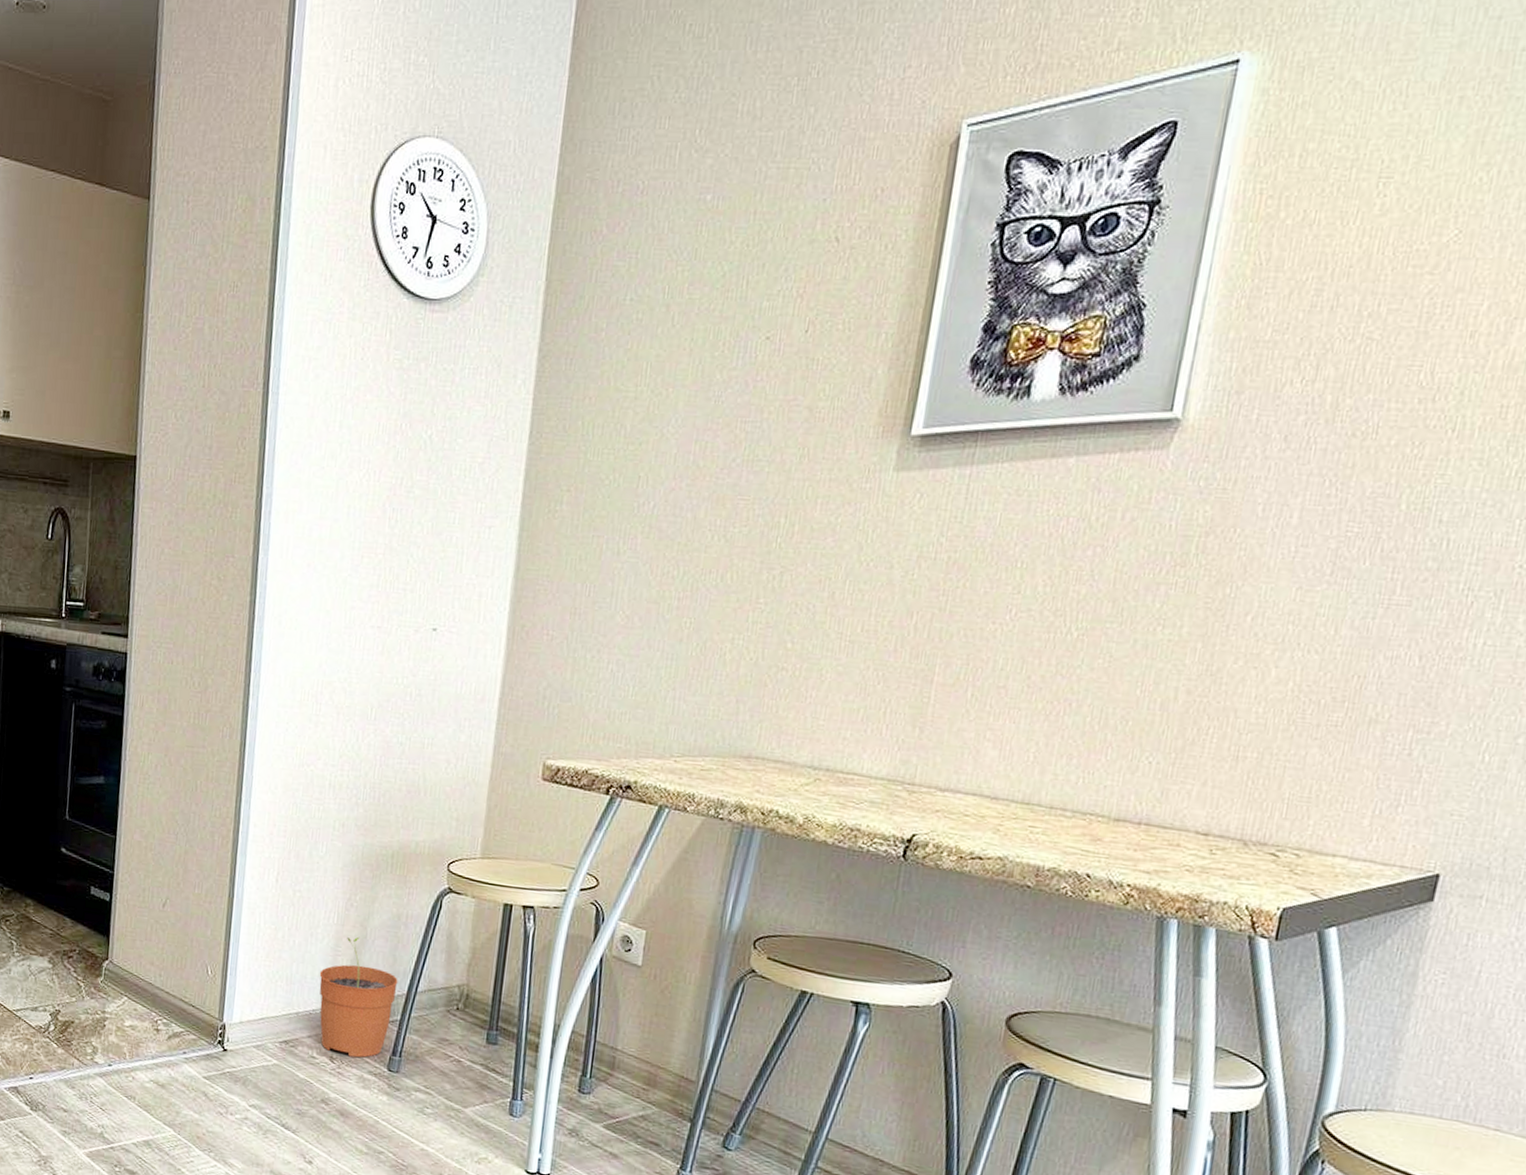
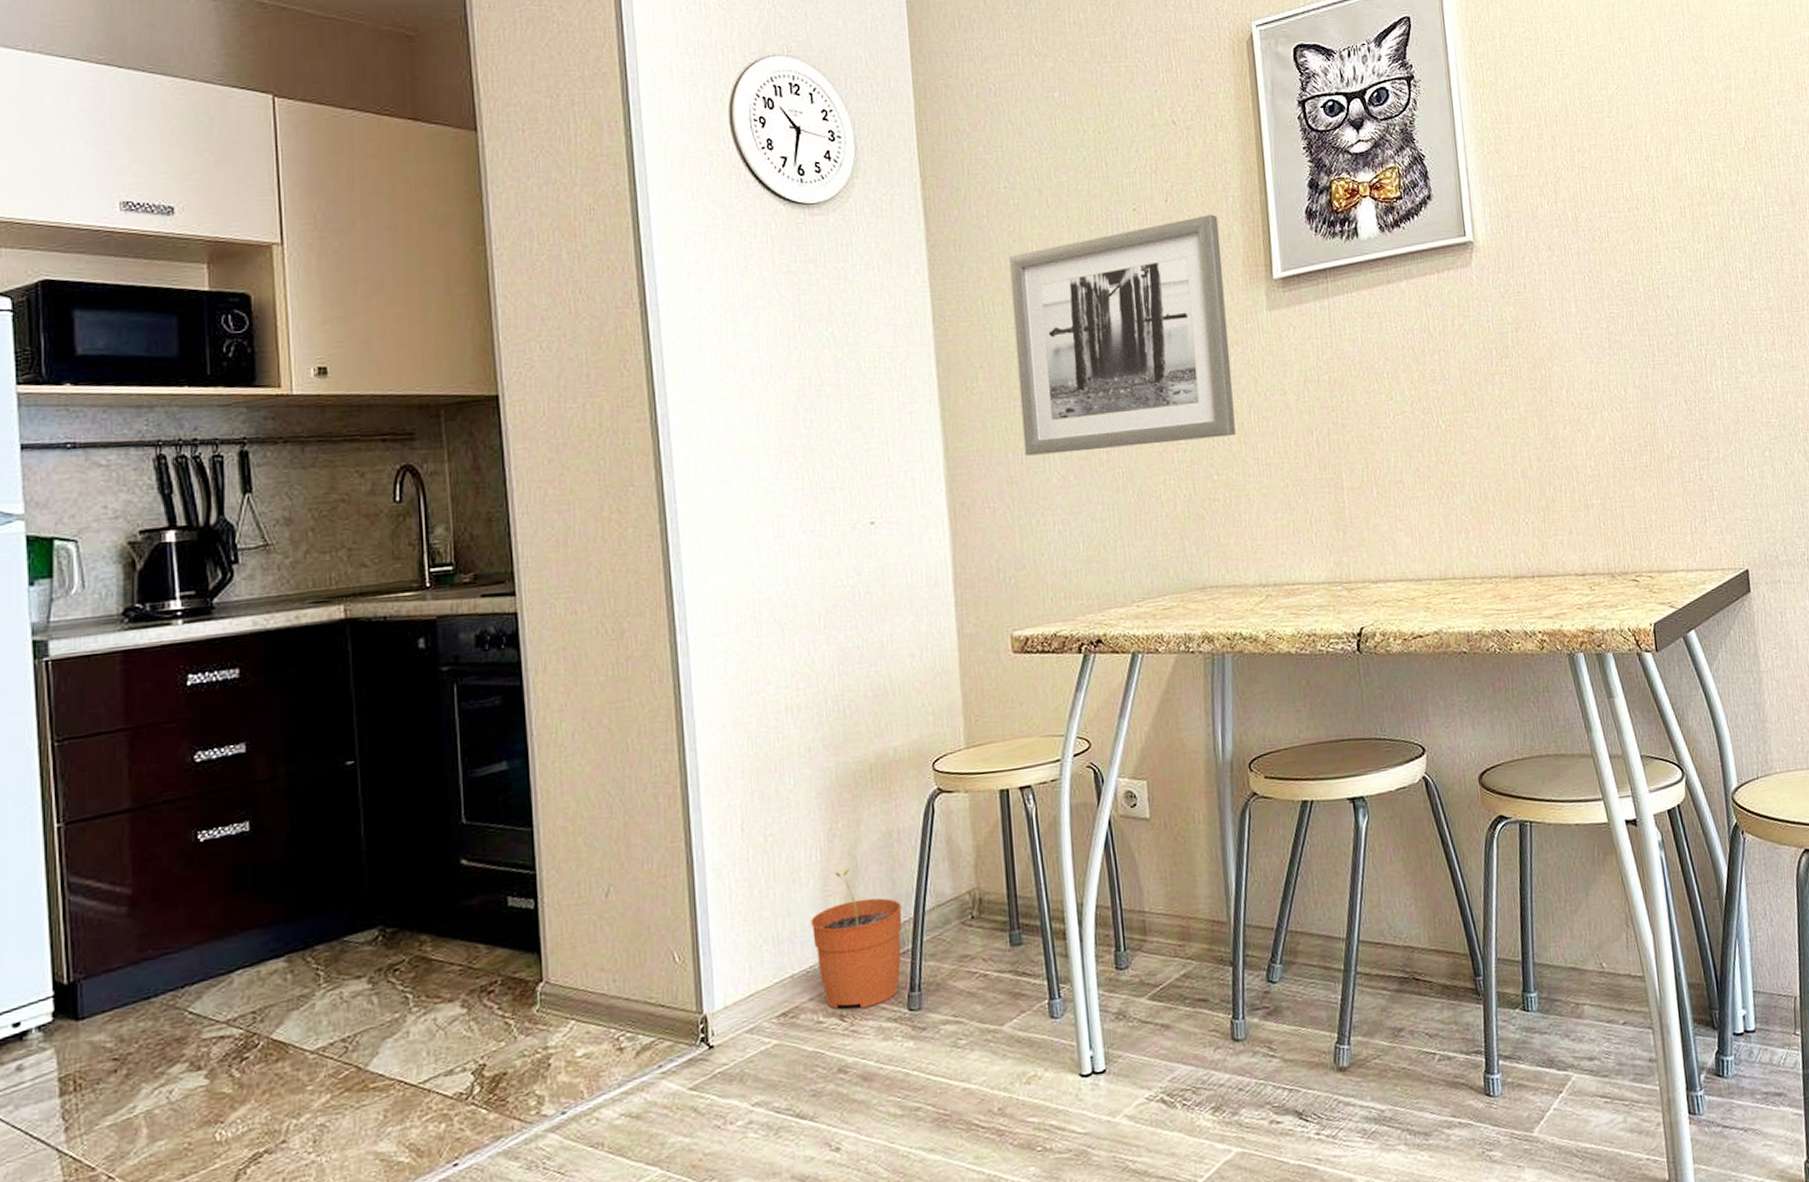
wall art: none [593,352,863,605] -> present [1009,214,1236,456]

